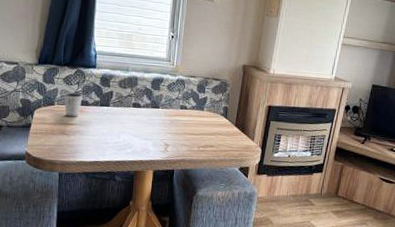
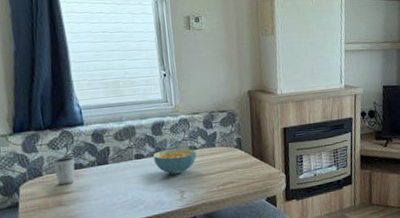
cereal bowl: none [148,104,186,129] -> present [152,148,197,175]

